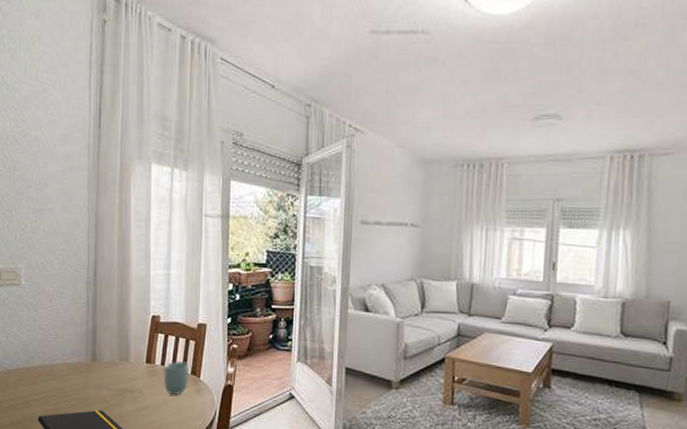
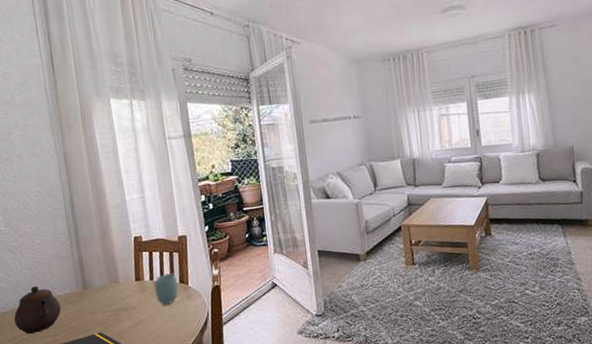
teapot: none [19,348,67,398] -> present [14,286,62,334]

